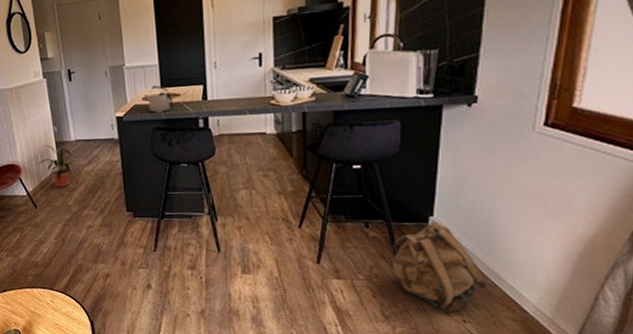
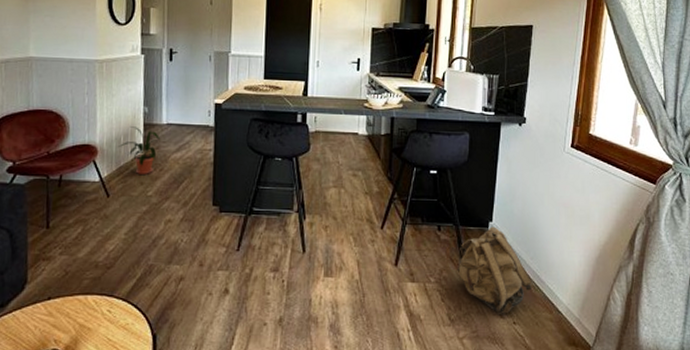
kettle: present [144,86,173,113] -> none [246,77,274,104]

